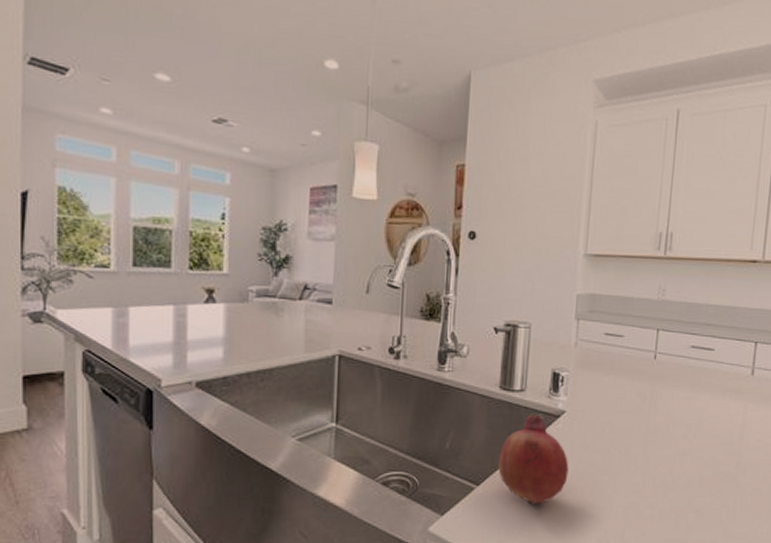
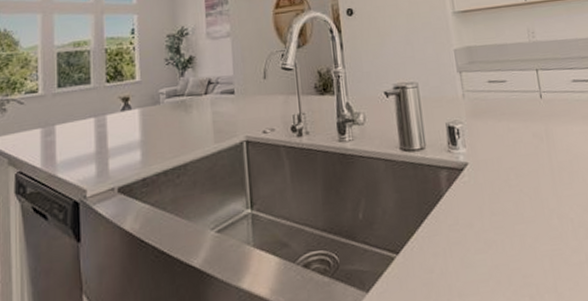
fruit: present [498,414,569,505] -> none [412,170,485,268]

